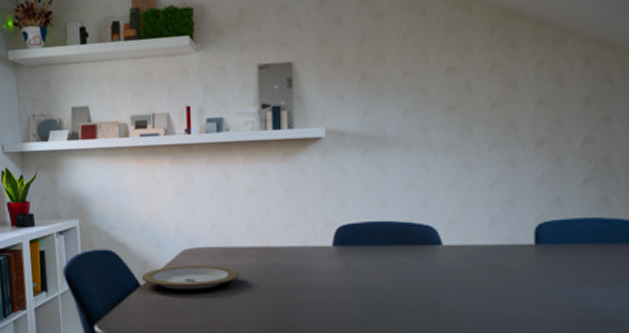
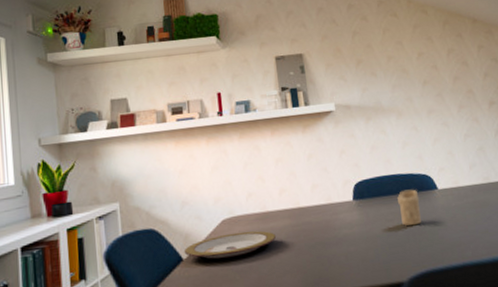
candle: none [388,241,416,284] -> present [397,189,421,226]

